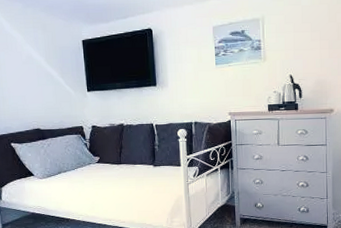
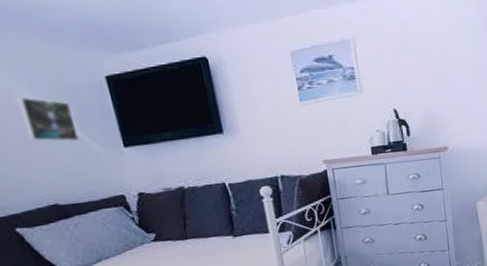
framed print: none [25,52,61,86] -> present [16,97,81,142]

